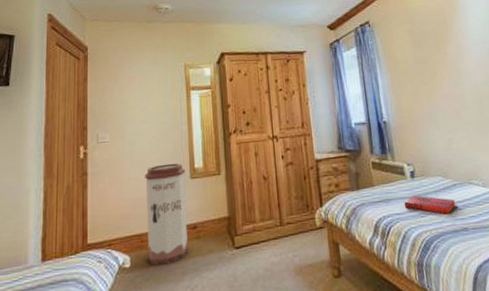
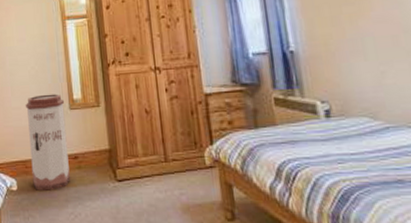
hardback book: present [404,195,456,214] -> none [315,138,388,162]

